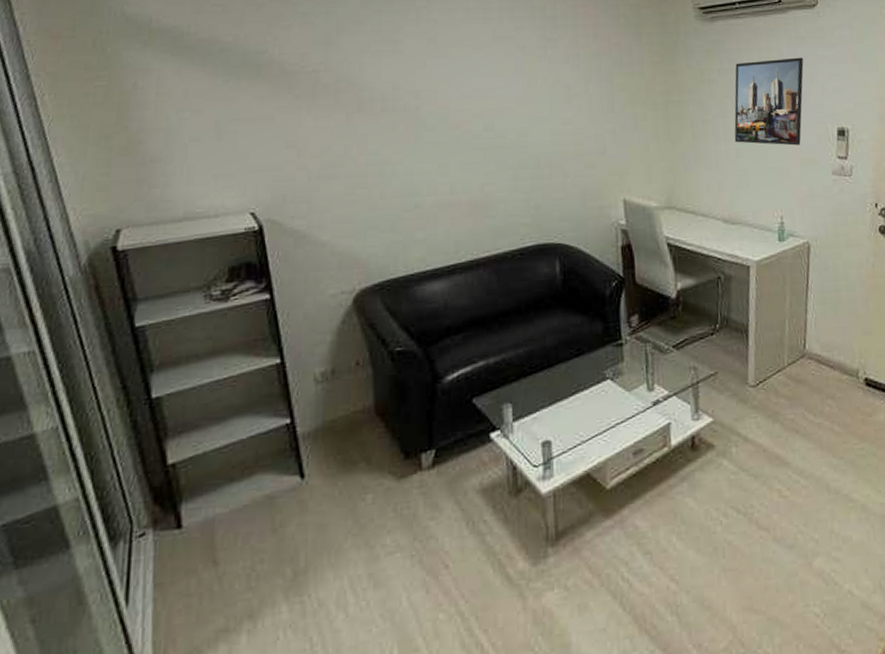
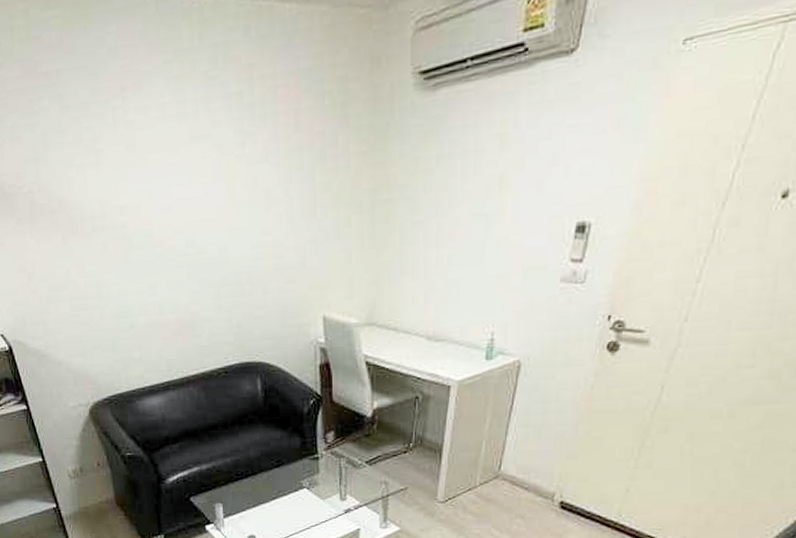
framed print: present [734,57,804,146] -> none [448,129,547,248]

